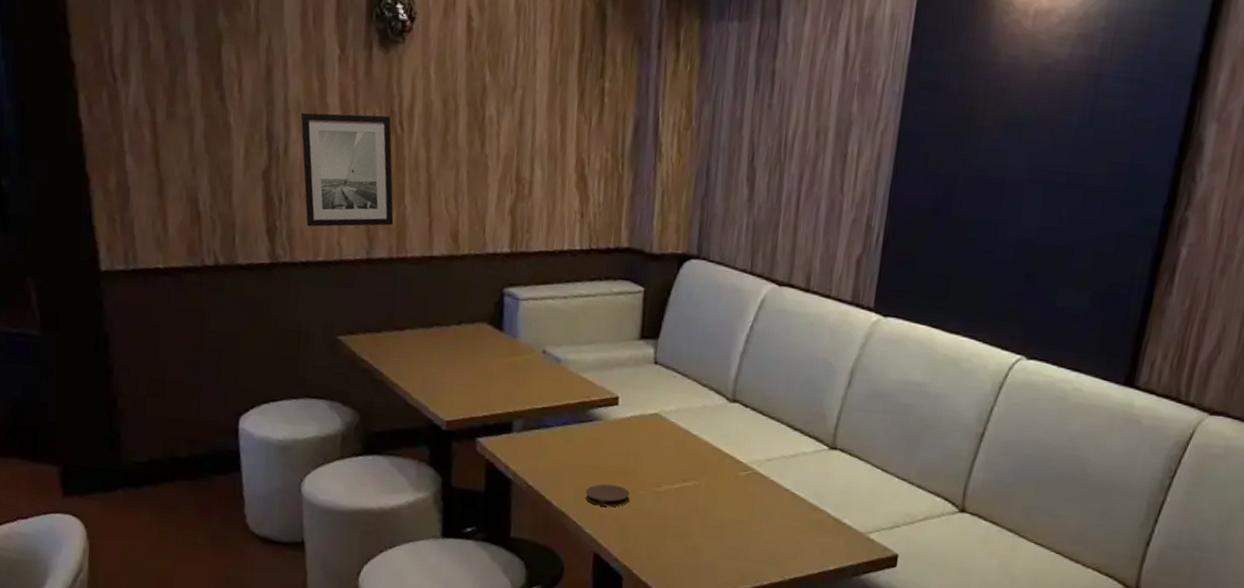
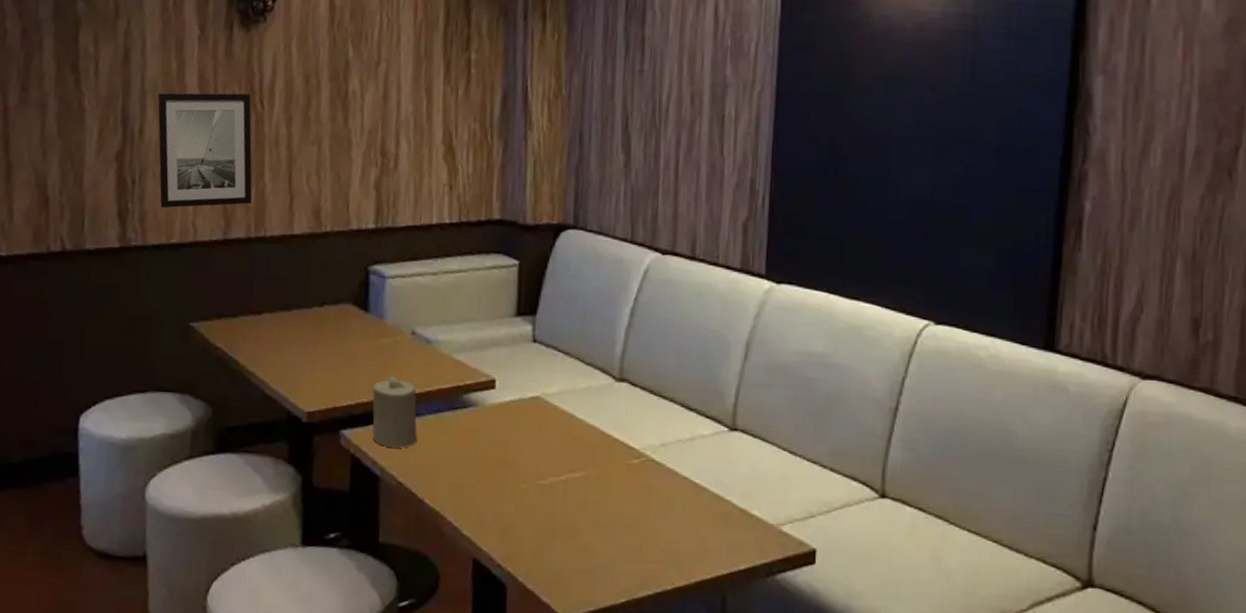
candle: none [505,390,546,456] -> present [372,375,417,448]
coaster: present [585,484,630,507] -> none [461,477,511,504]

